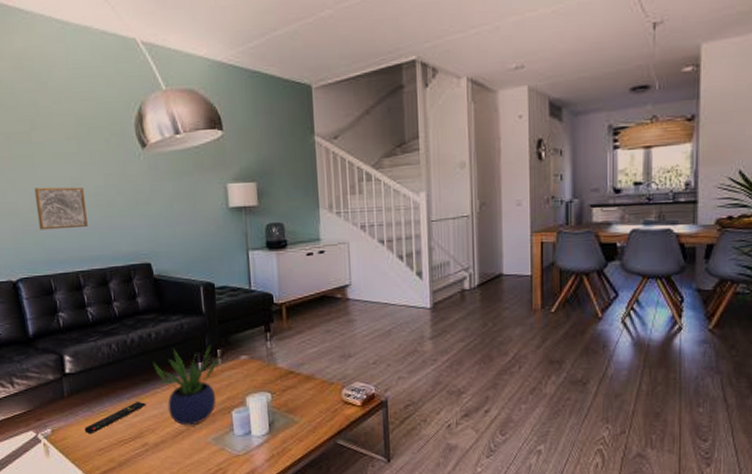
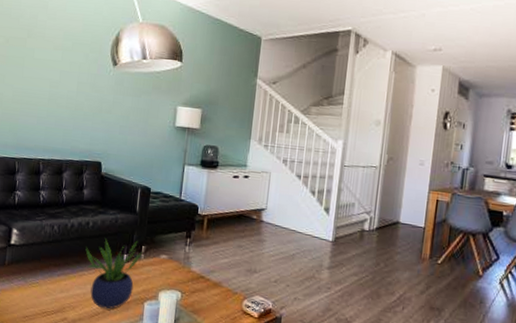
wall art: present [34,187,88,230] -> none [16,84,59,123]
remote control: present [84,401,146,434] -> none [15,279,73,301]

